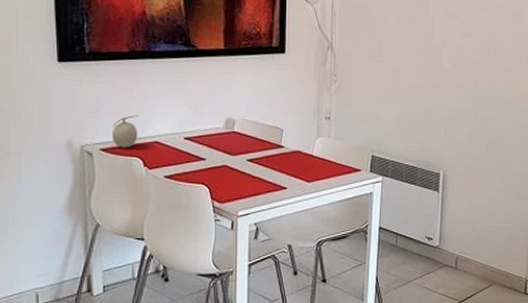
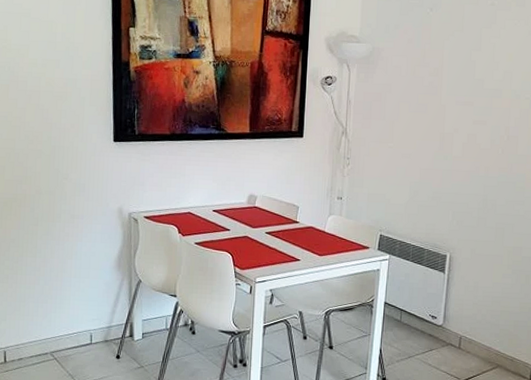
fruit: present [111,115,140,148] -> none [153,189,177,217]

